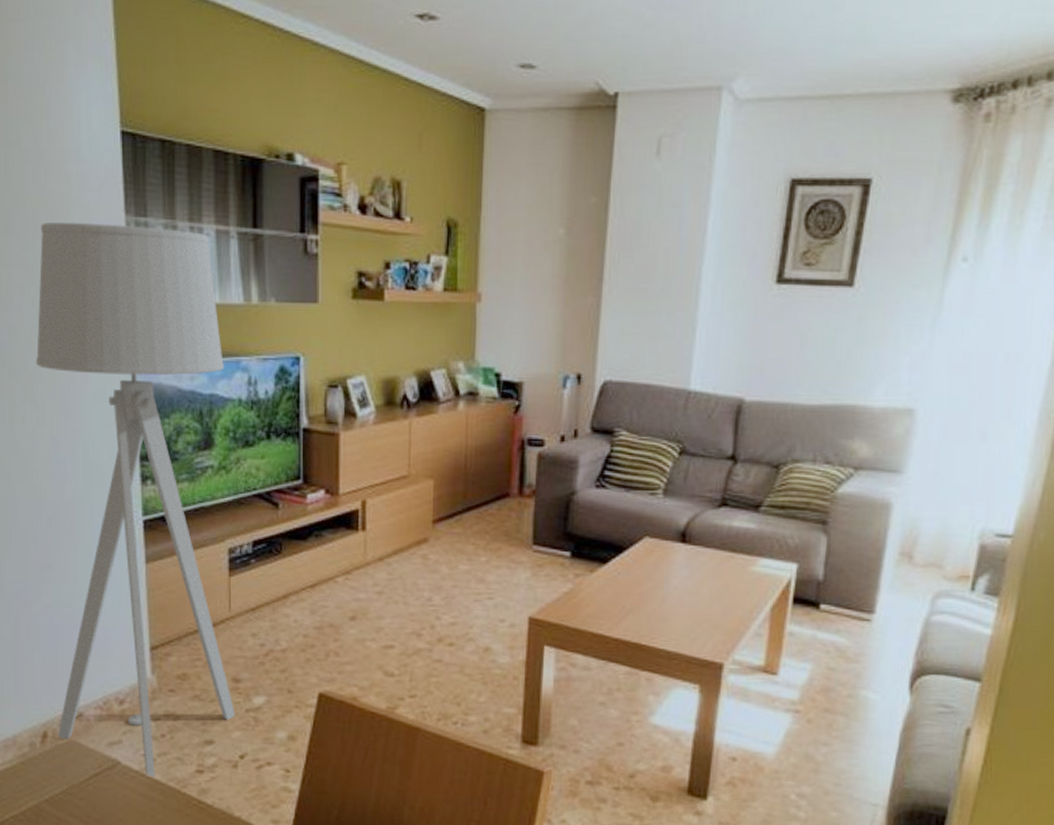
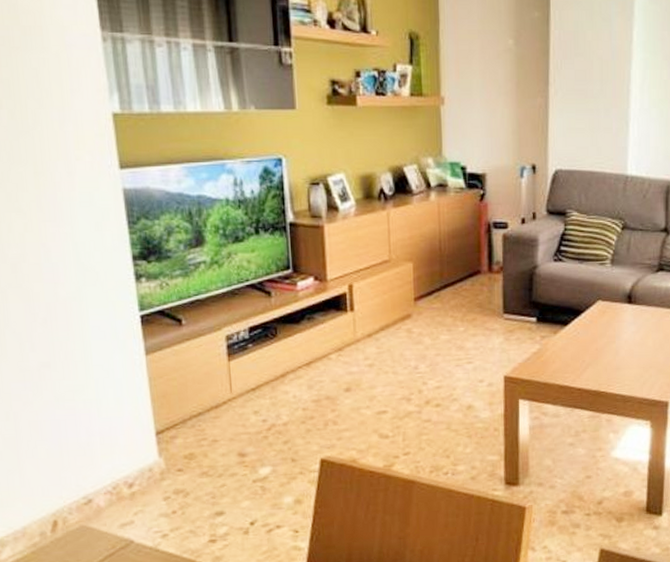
floor lamp: present [35,222,235,778] -> none [14,39,243,552]

